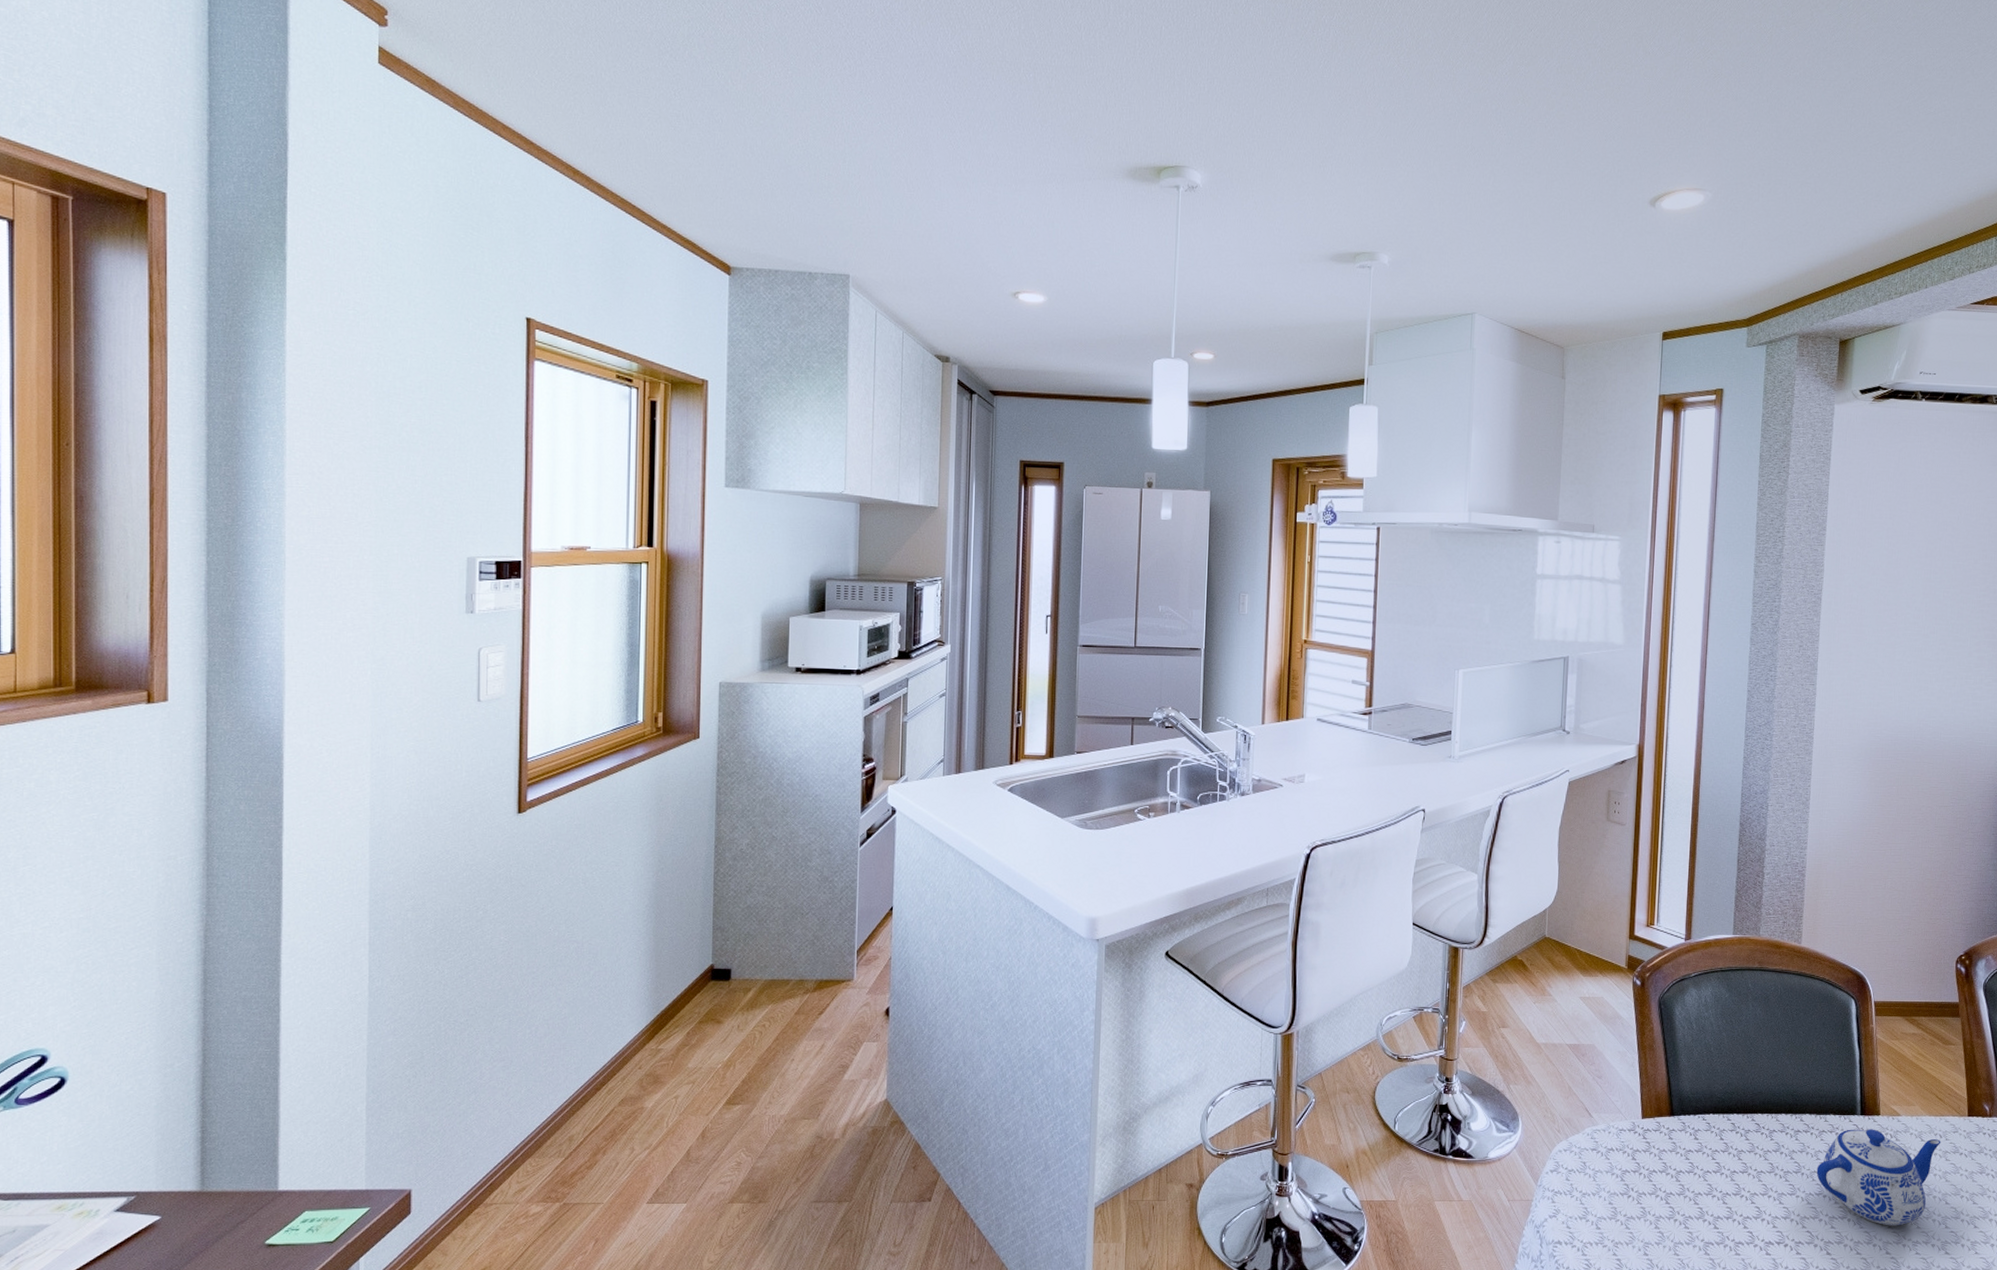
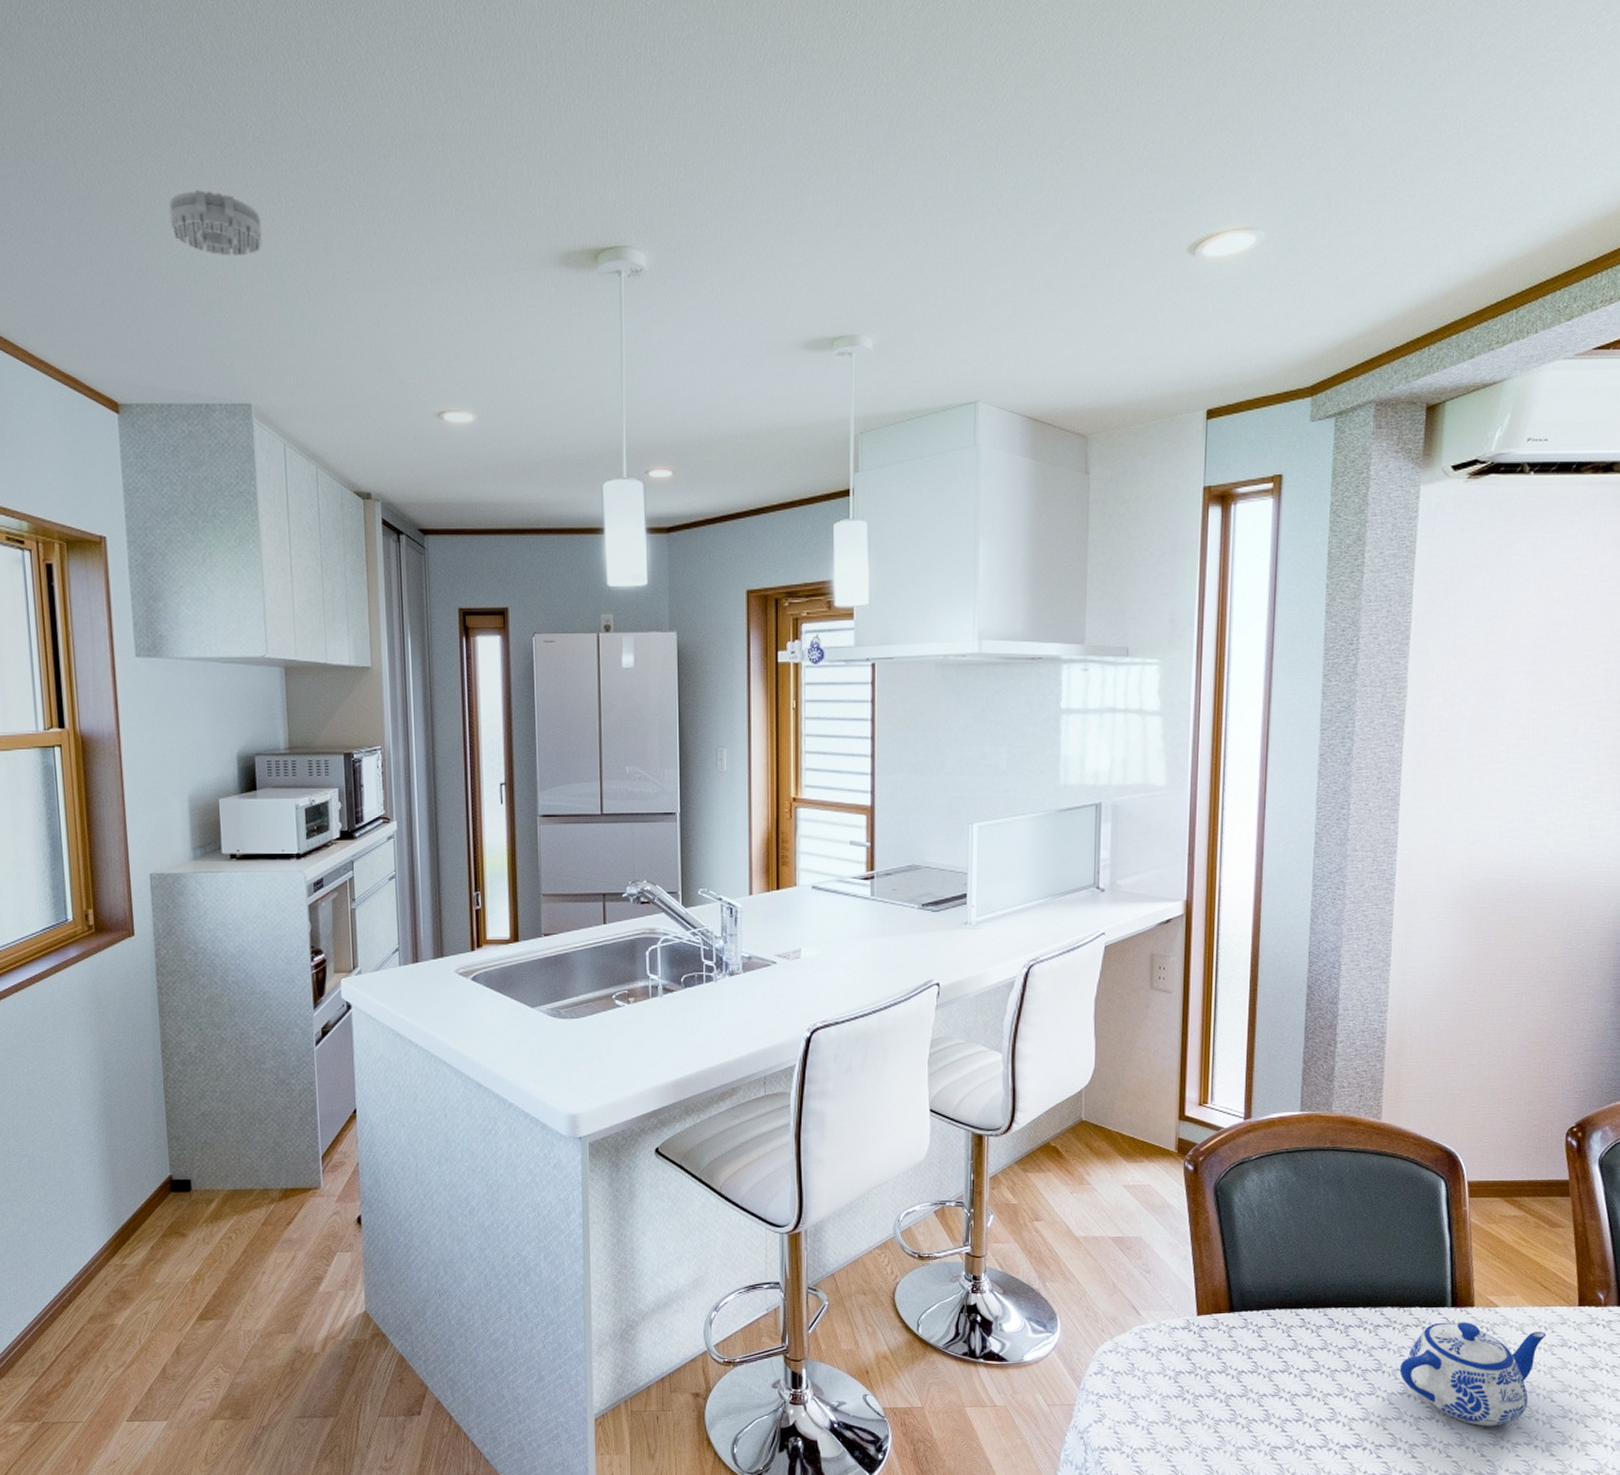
smoke detector: none [791,93,871,151] -> present [169,190,262,257]

